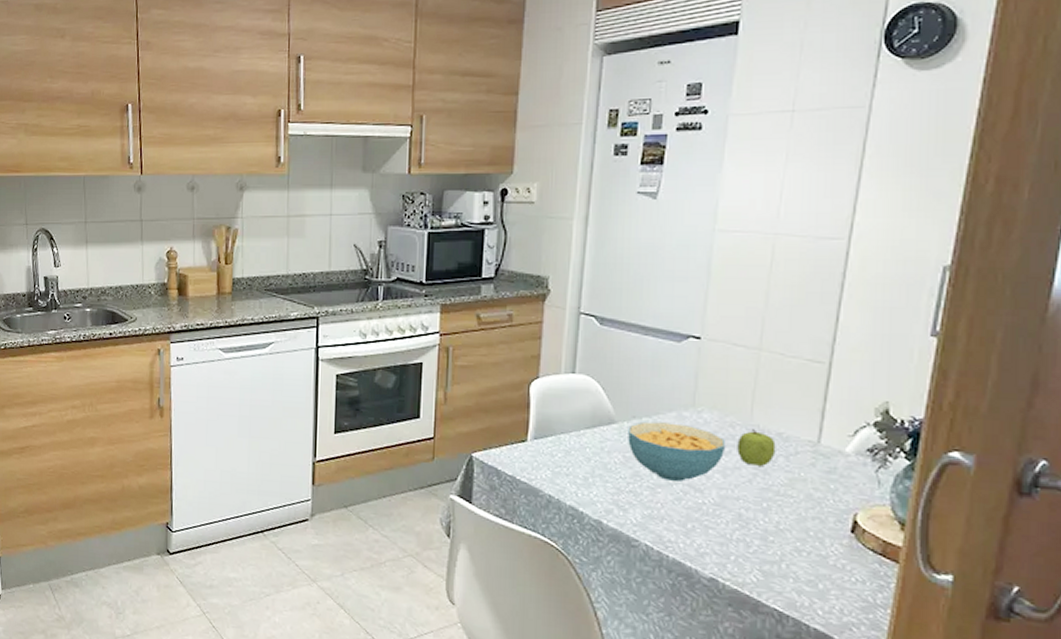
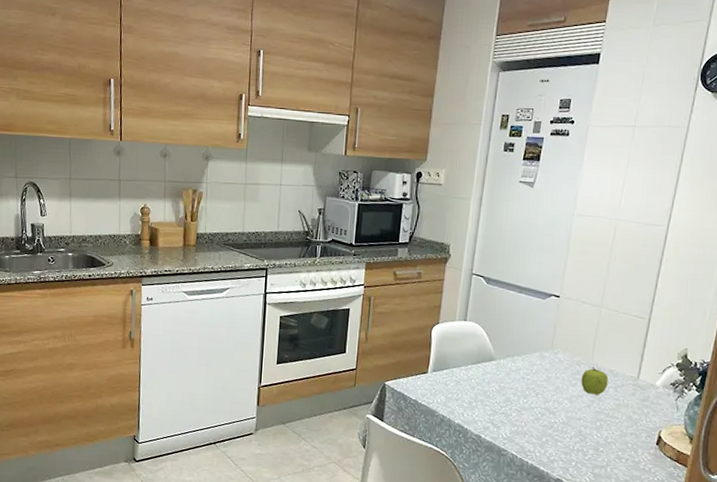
cereal bowl: present [628,421,726,481] -> none [503,359,574,406]

